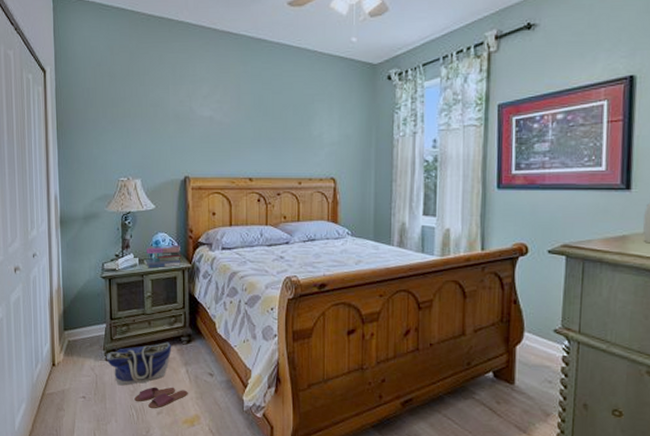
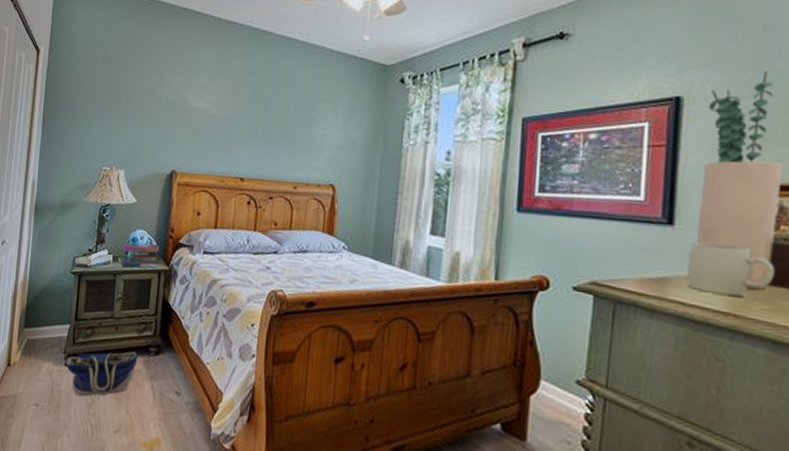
slippers: present [134,387,188,408] -> none [91,400,151,426]

